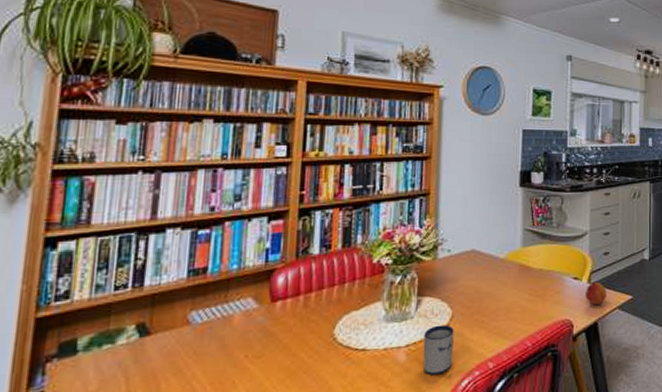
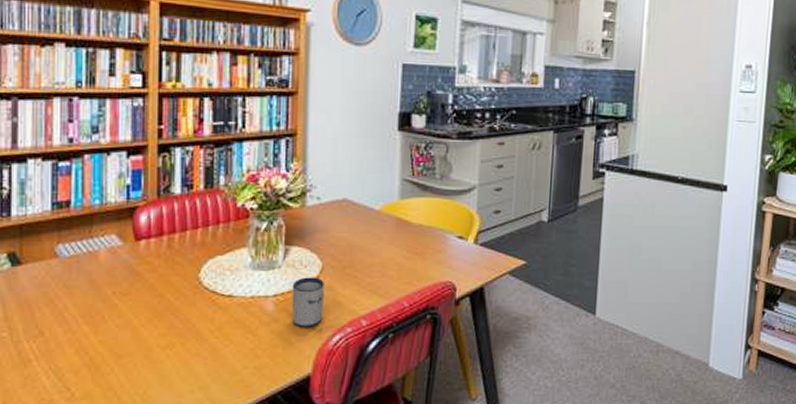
fruit: present [585,281,606,305] -> none [471,242,496,268]

